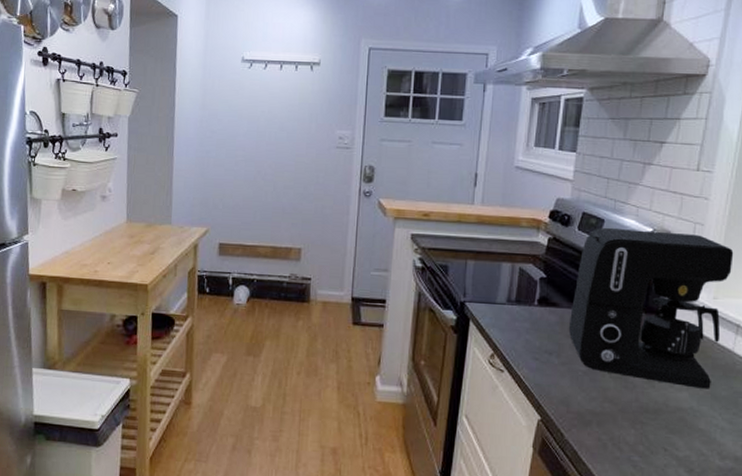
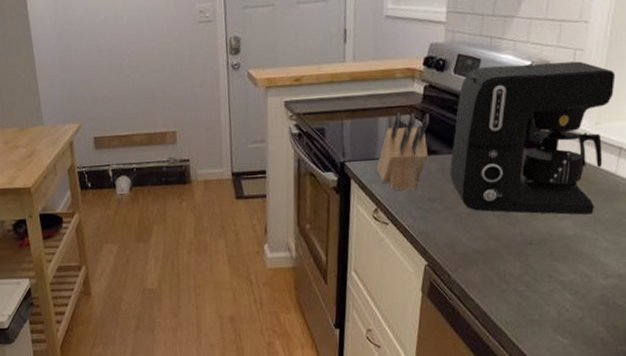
knife block: none [496,260,553,340] -> present [377,112,431,190]

